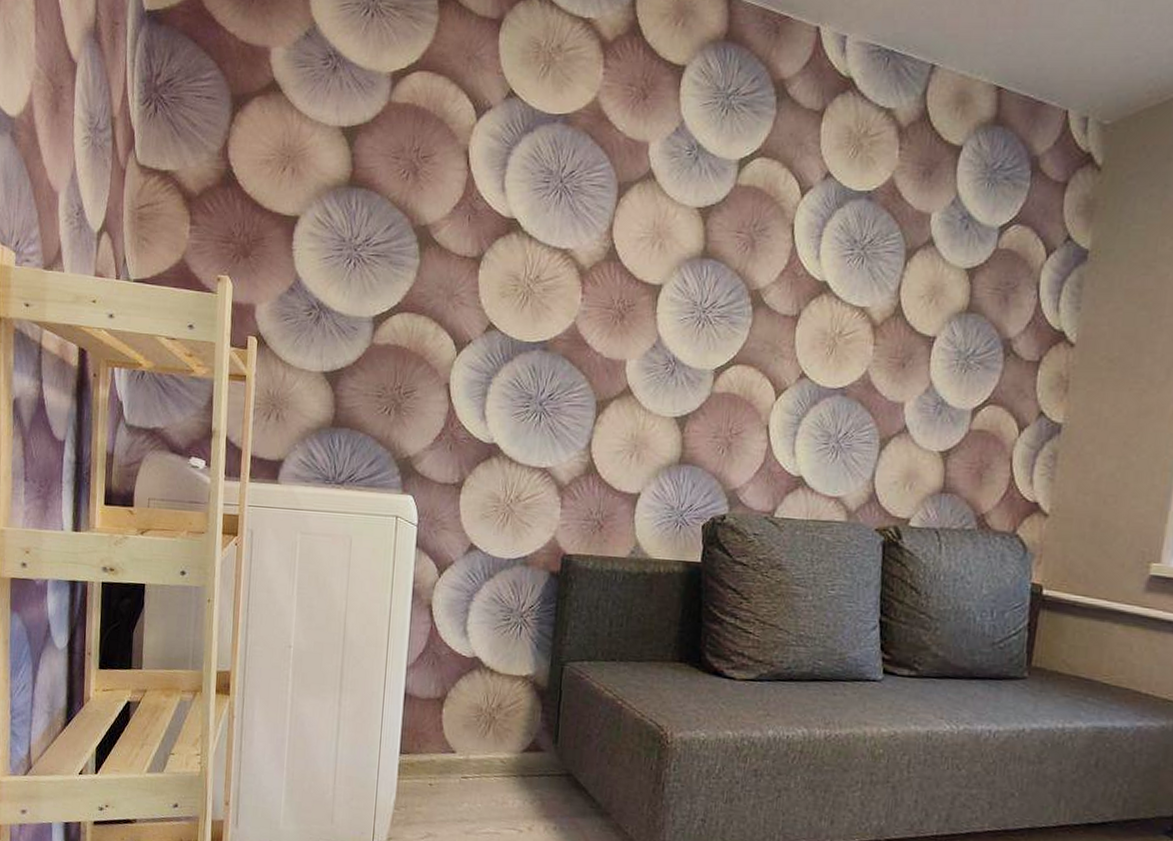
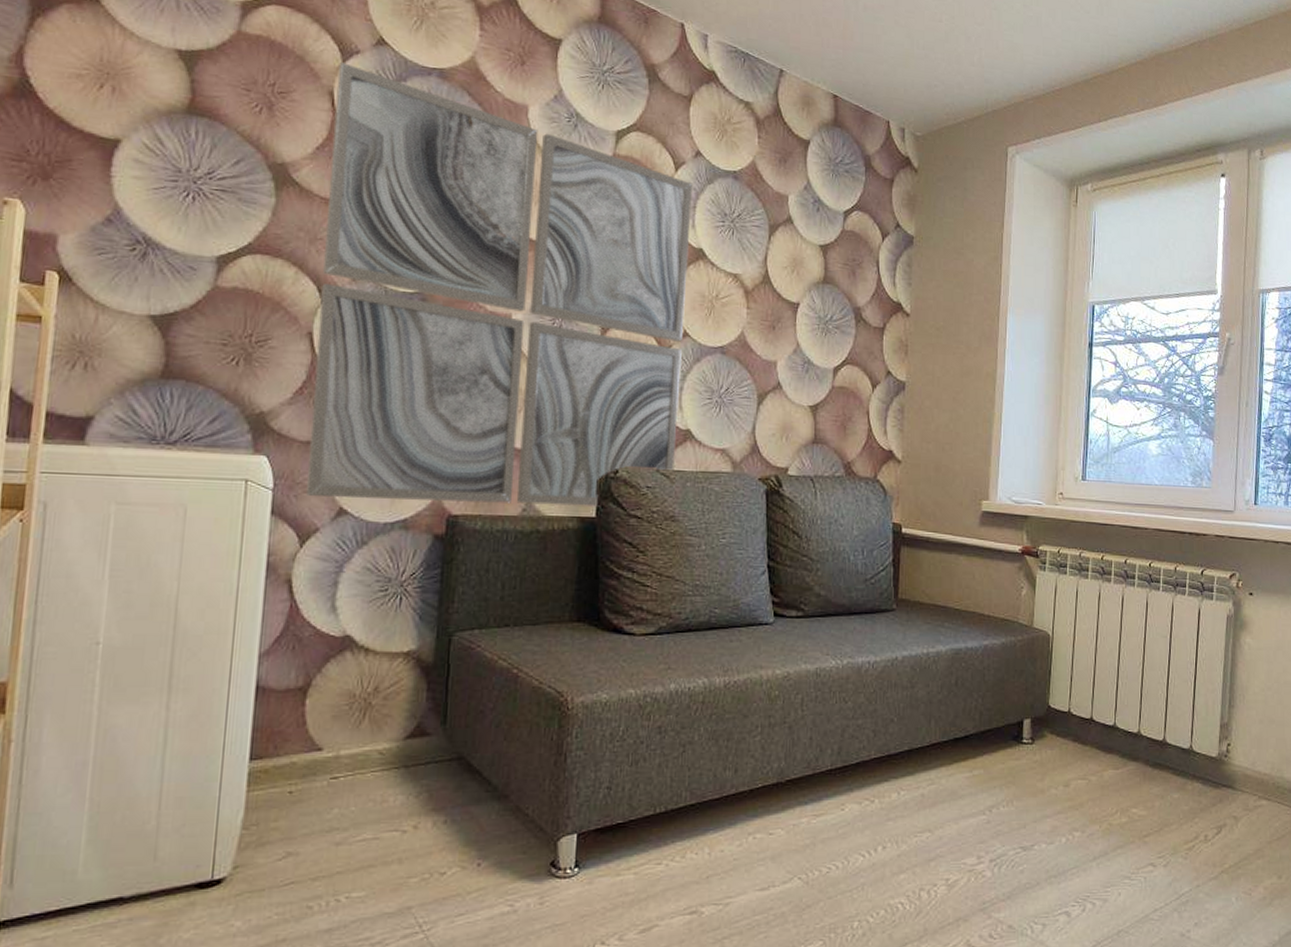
wall art: none [444,120,819,552] -> present [306,62,692,507]

